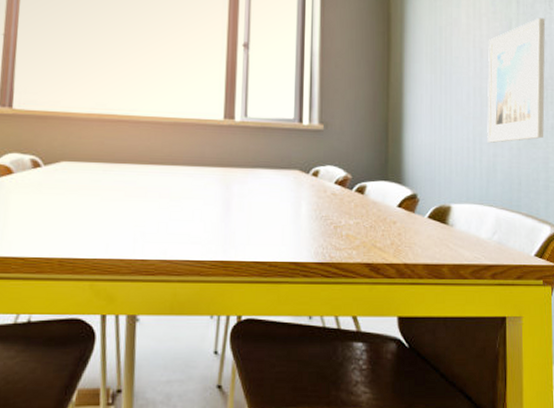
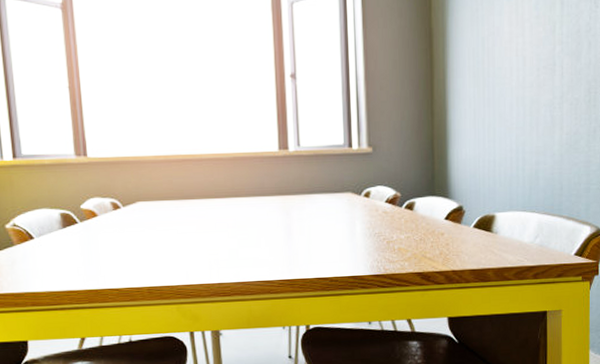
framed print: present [487,17,546,143] -> none [529,17,590,151]

